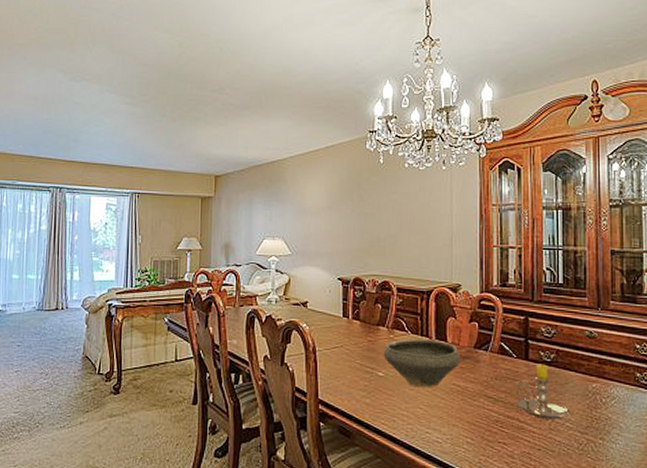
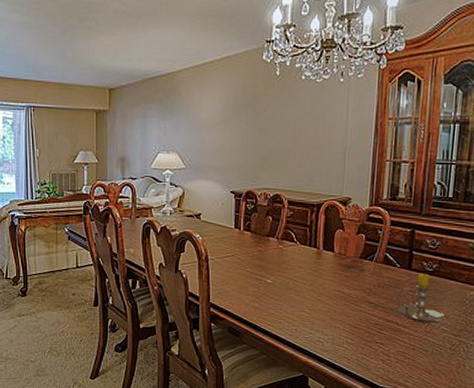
bowl: present [383,339,461,387] -> none [272,249,346,293]

